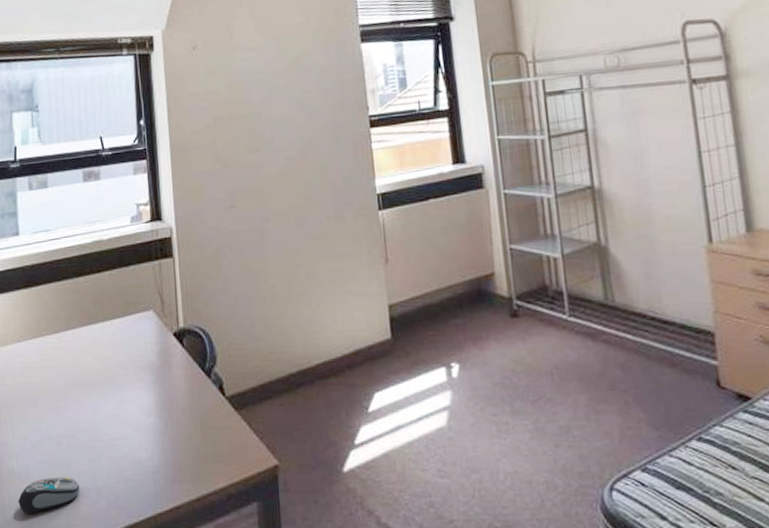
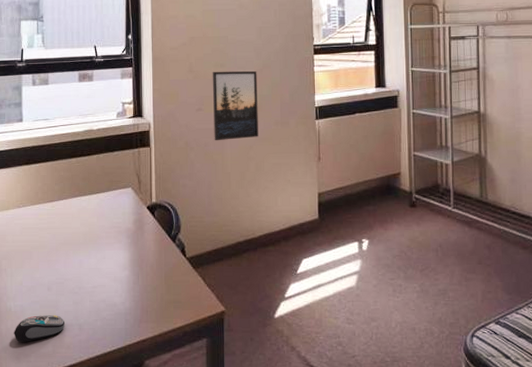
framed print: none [244,154,307,246] -> present [212,71,258,141]

